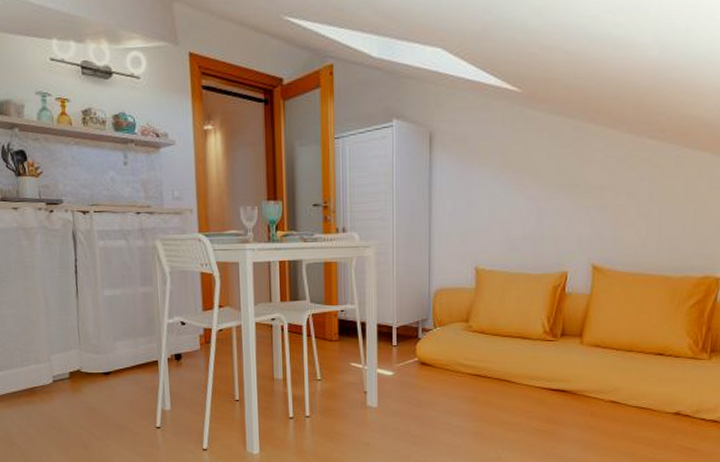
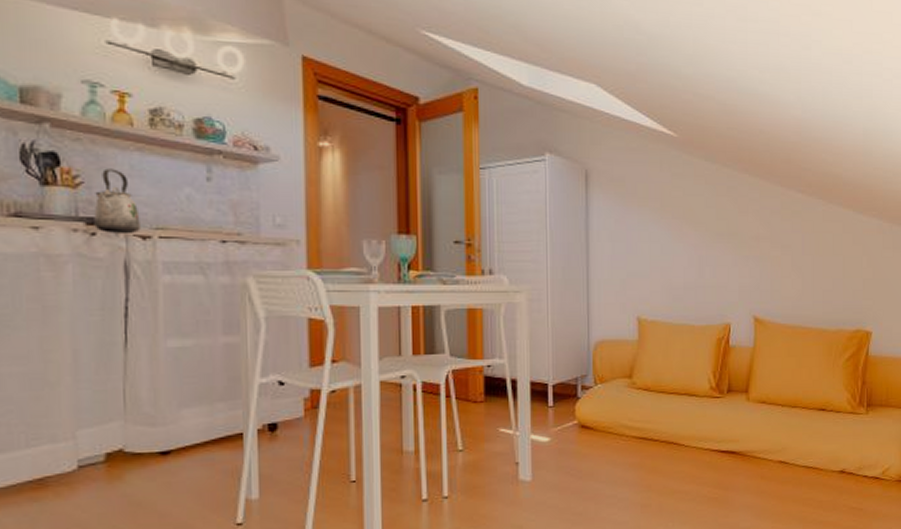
kettle: none [50,160,82,211] -> present [93,168,141,235]

